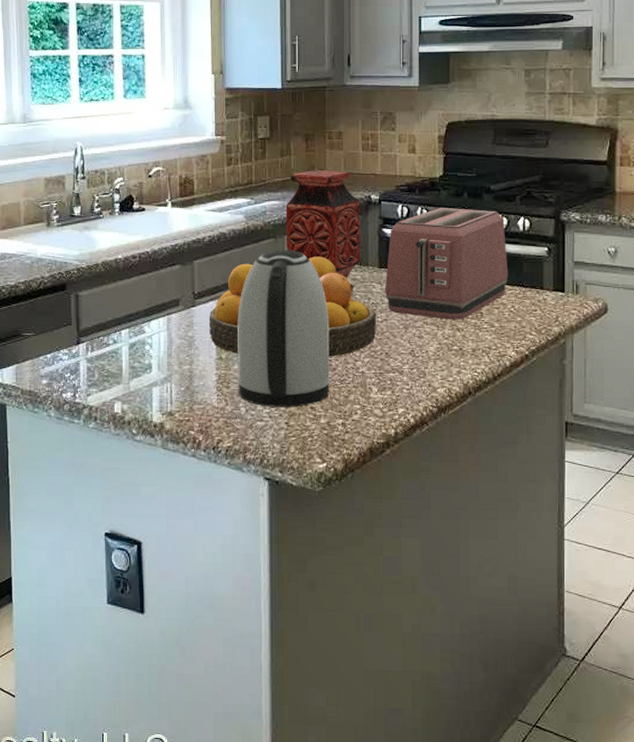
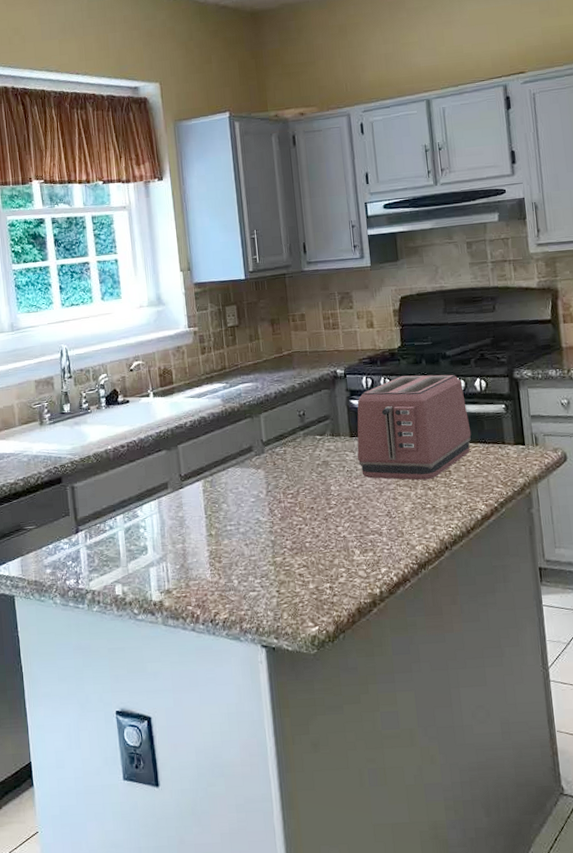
fruit bowl: present [208,256,377,357] -> none [196,431,354,530]
kettle: present [237,249,330,407] -> none [223,427,316,577]
vase: present [285,170,361,292] -> none [258,350,333,462]

